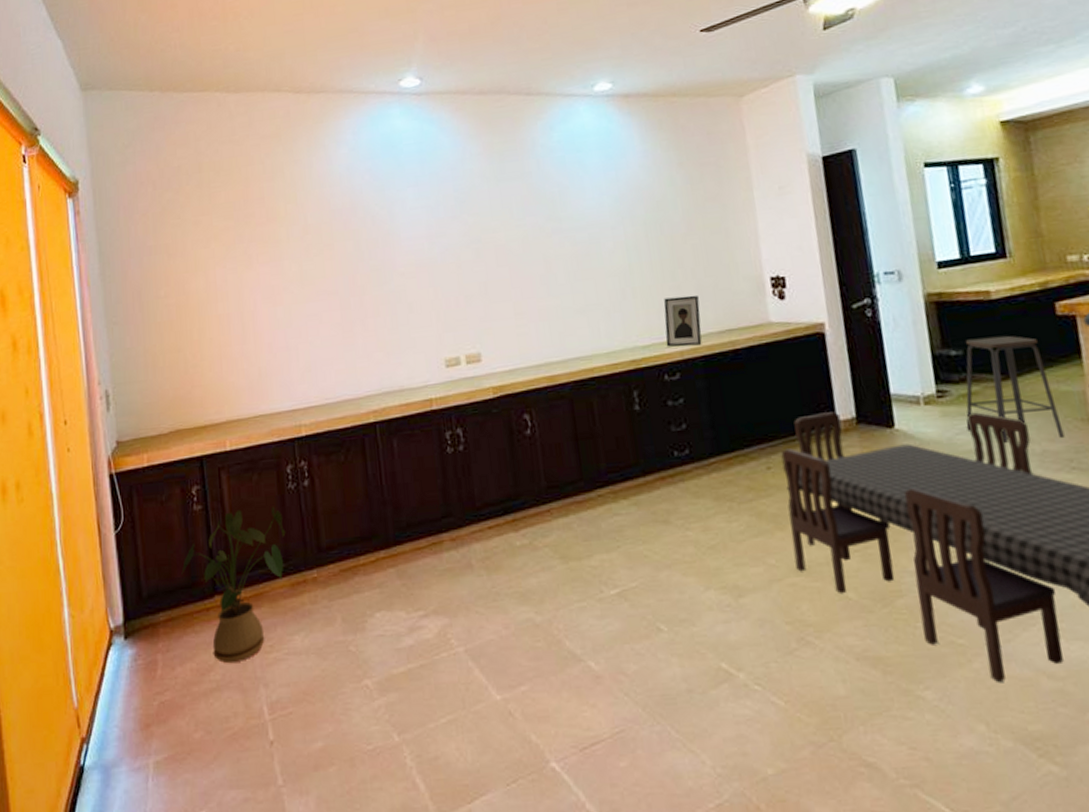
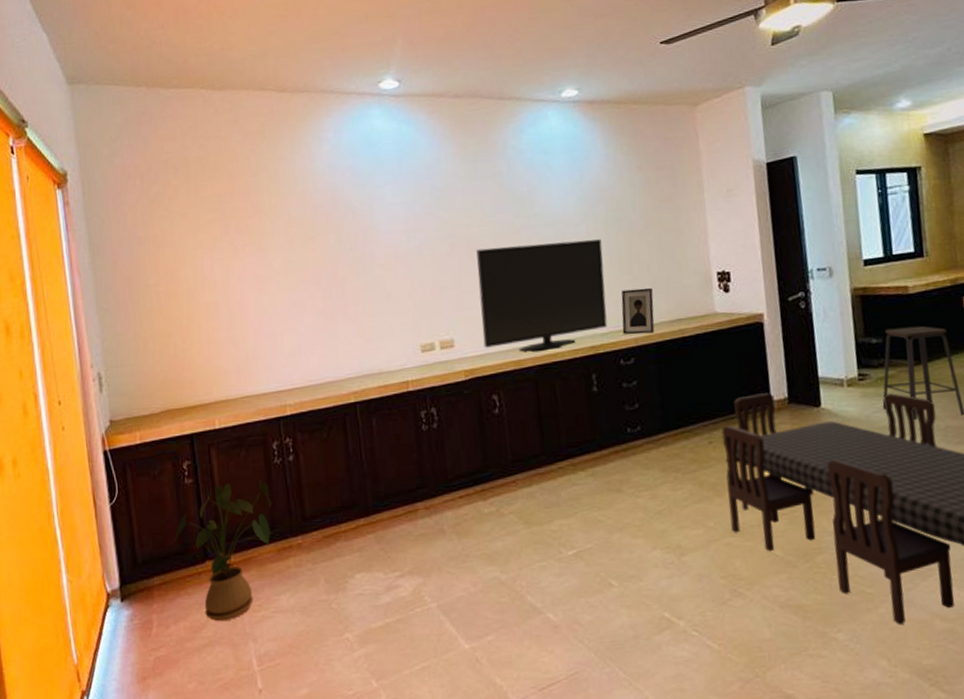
television: none [504,243,650,367] -> present [476,239,608,352]

